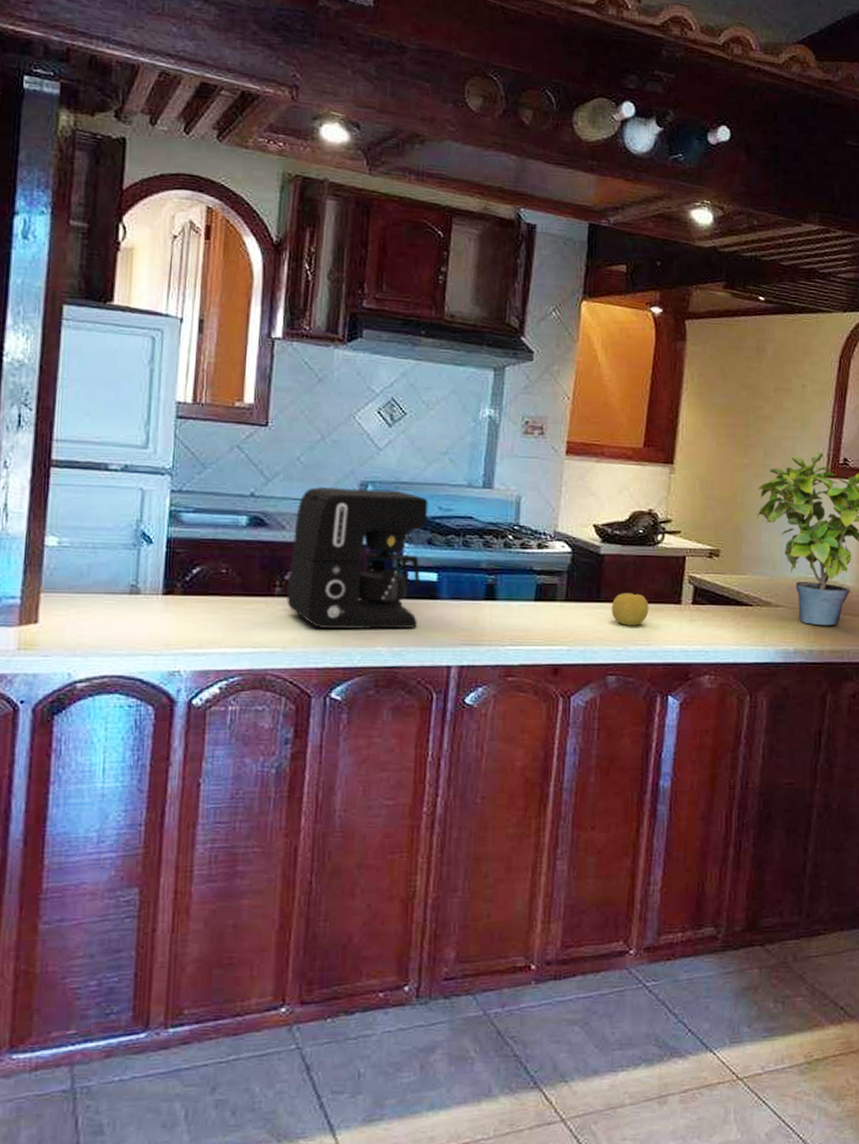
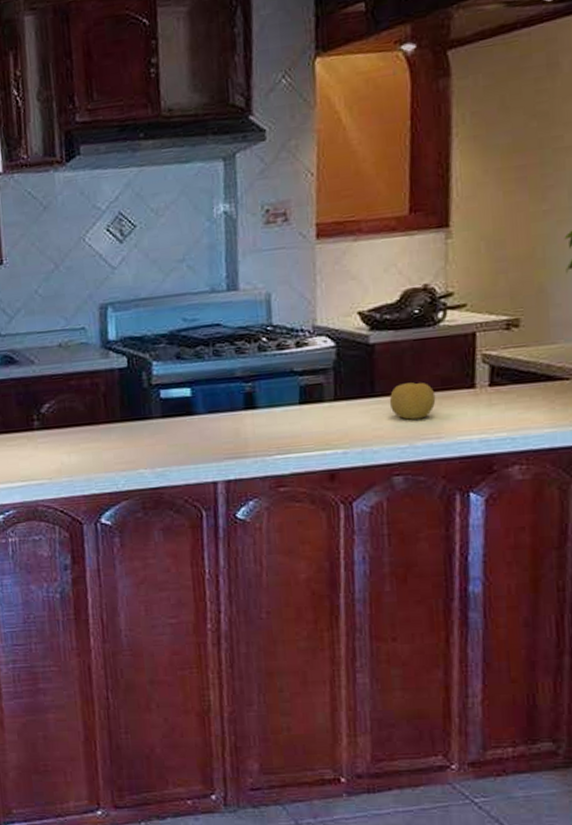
coffee maker: present [287,487,428,629] -> none [42,308,176,457]

